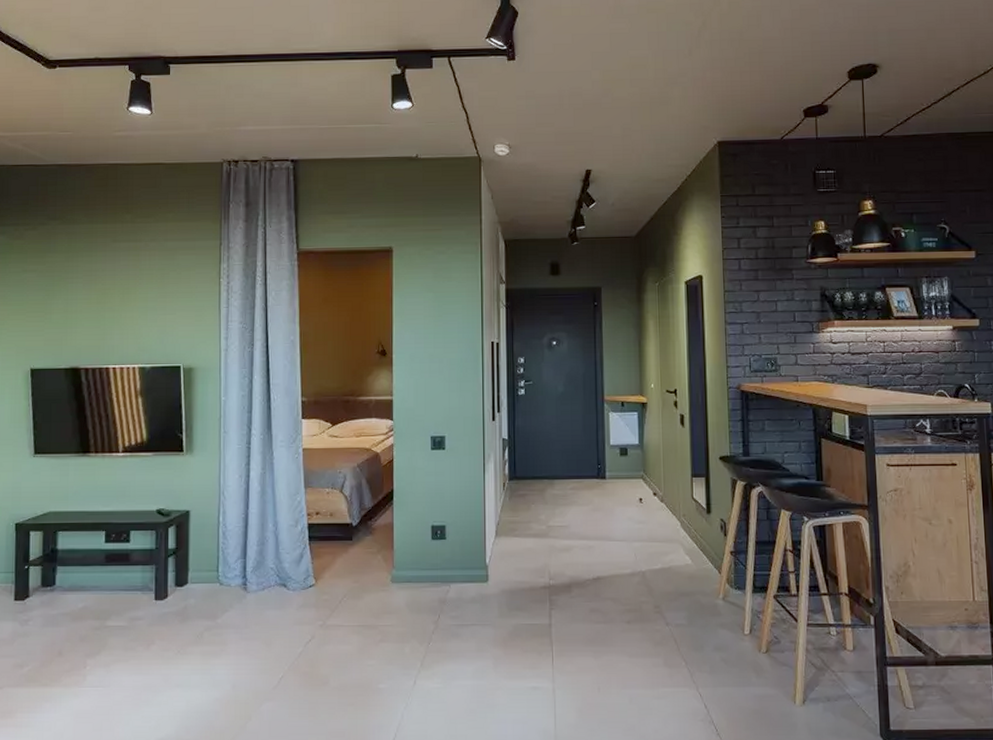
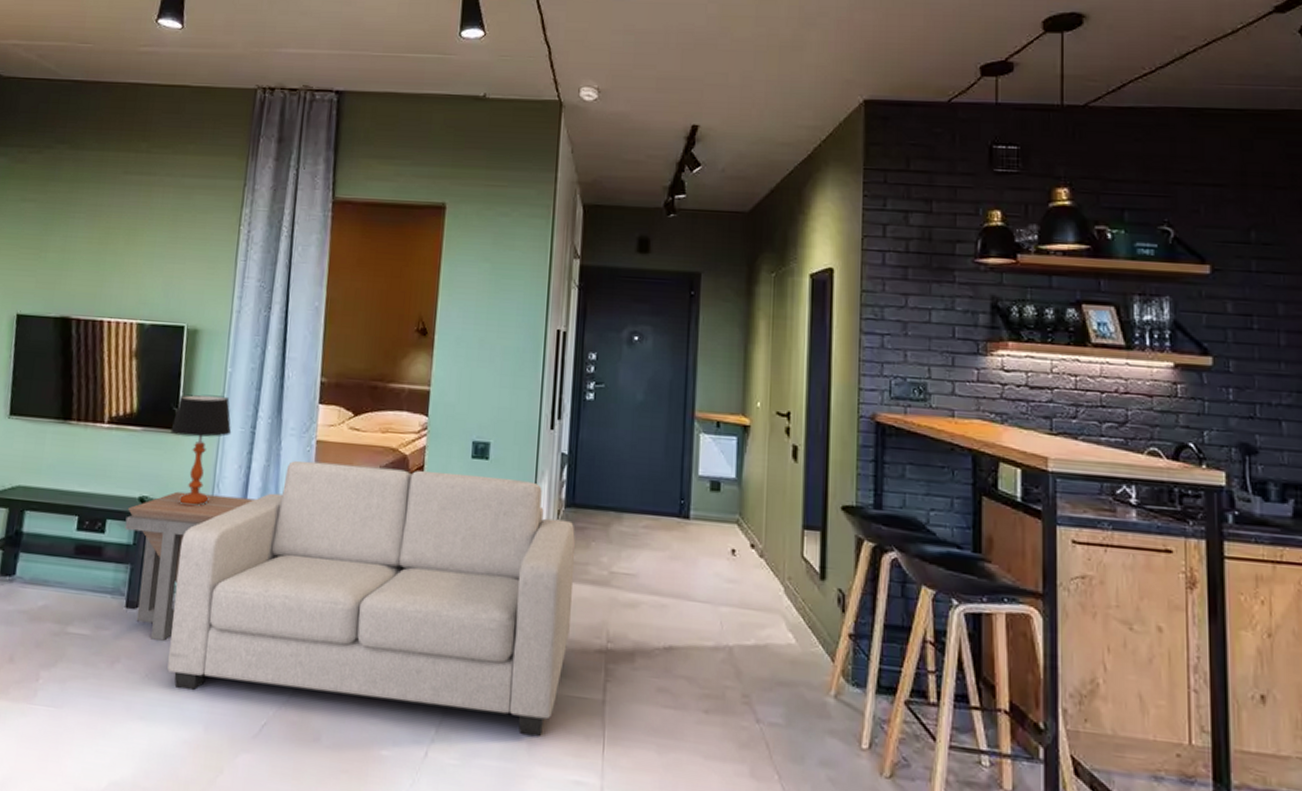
side table: none [147,501,257,623] -> present [124,491,256,641]
table lamp: none [178,420,231,513] -> present [170,394,232,507]
sofa: none [195,462,521,659] -> present [167,460,575,736]

